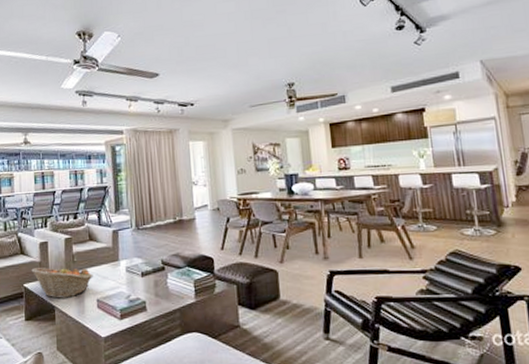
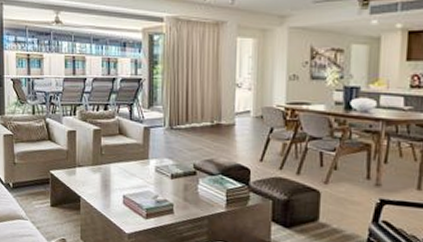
fruit basket: present [31,265,93,299] -> none [58,156,121,190]

